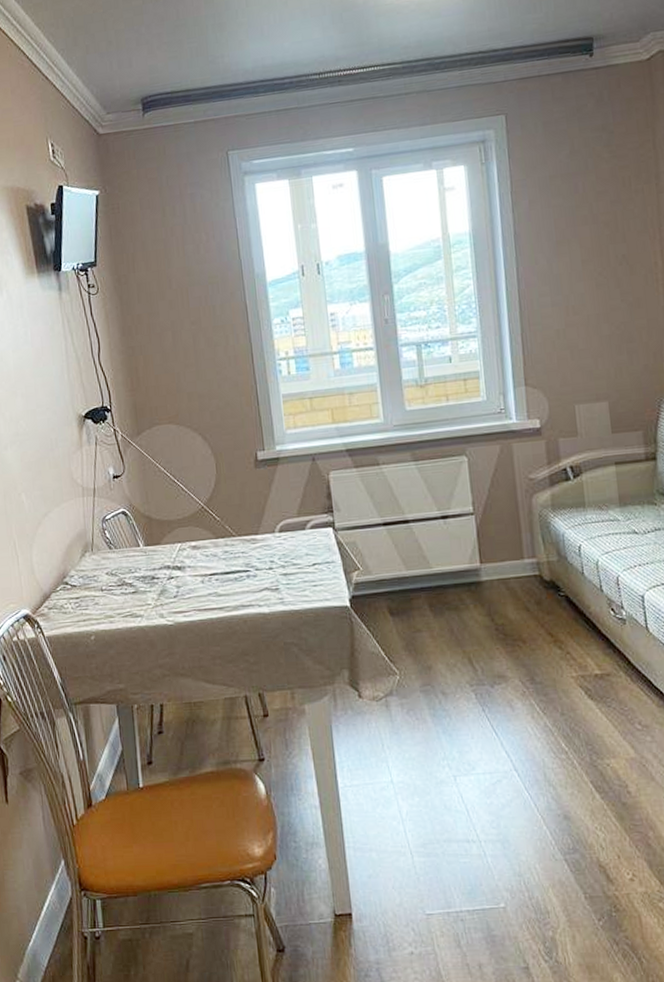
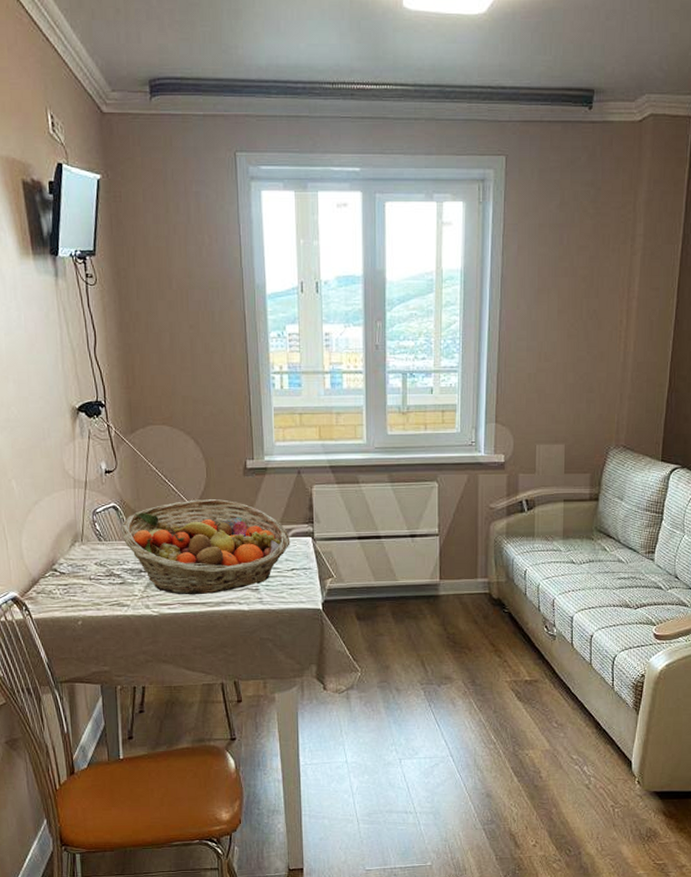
fruit basket: none [131,495,310,601] -> present [121,499,291,595]

